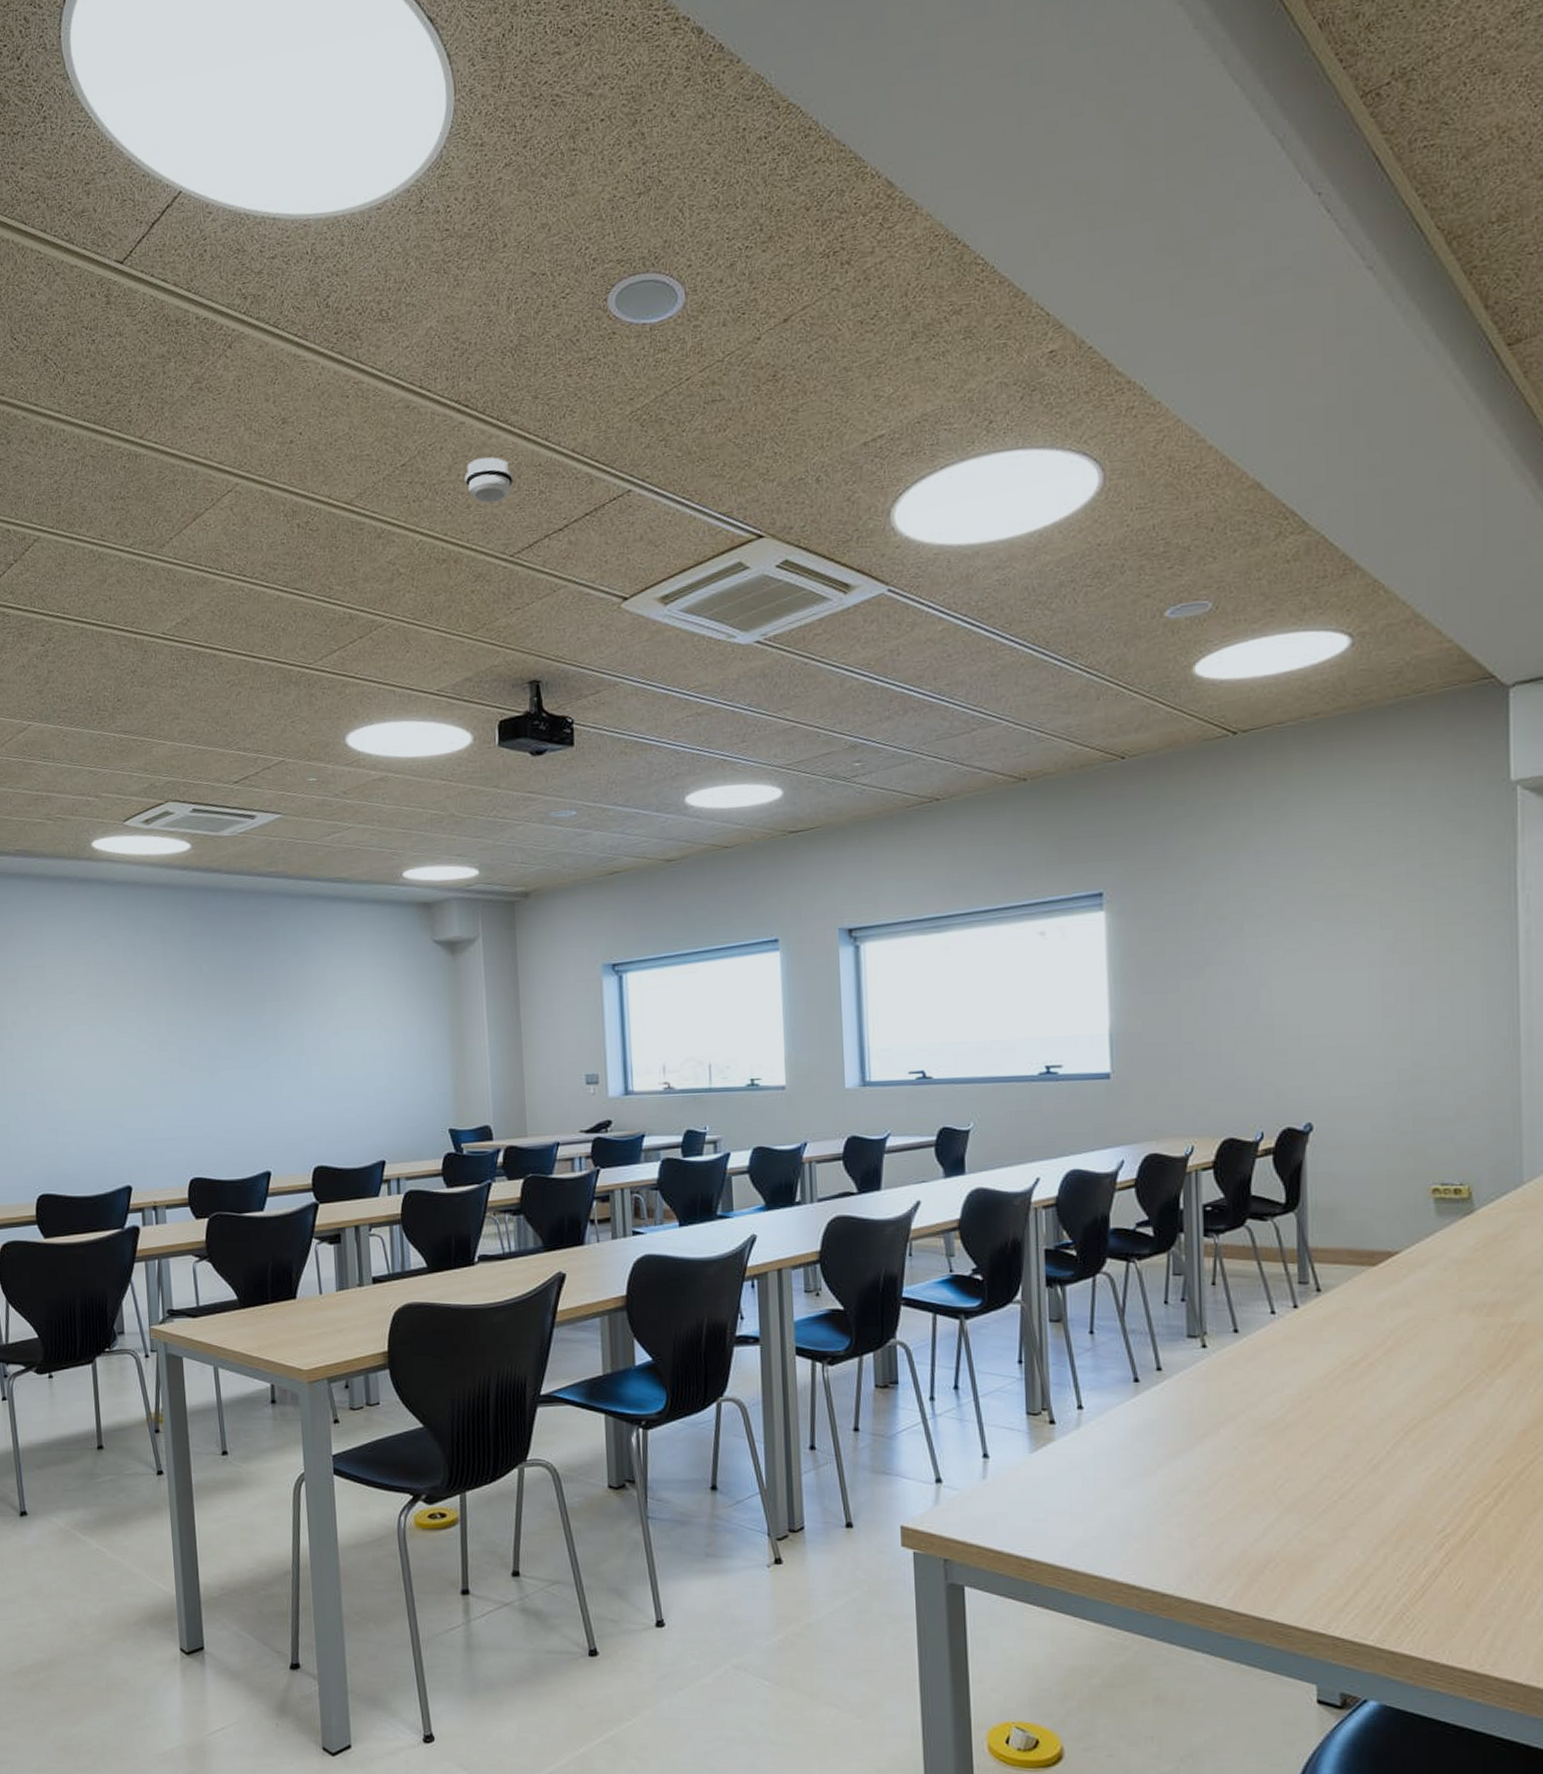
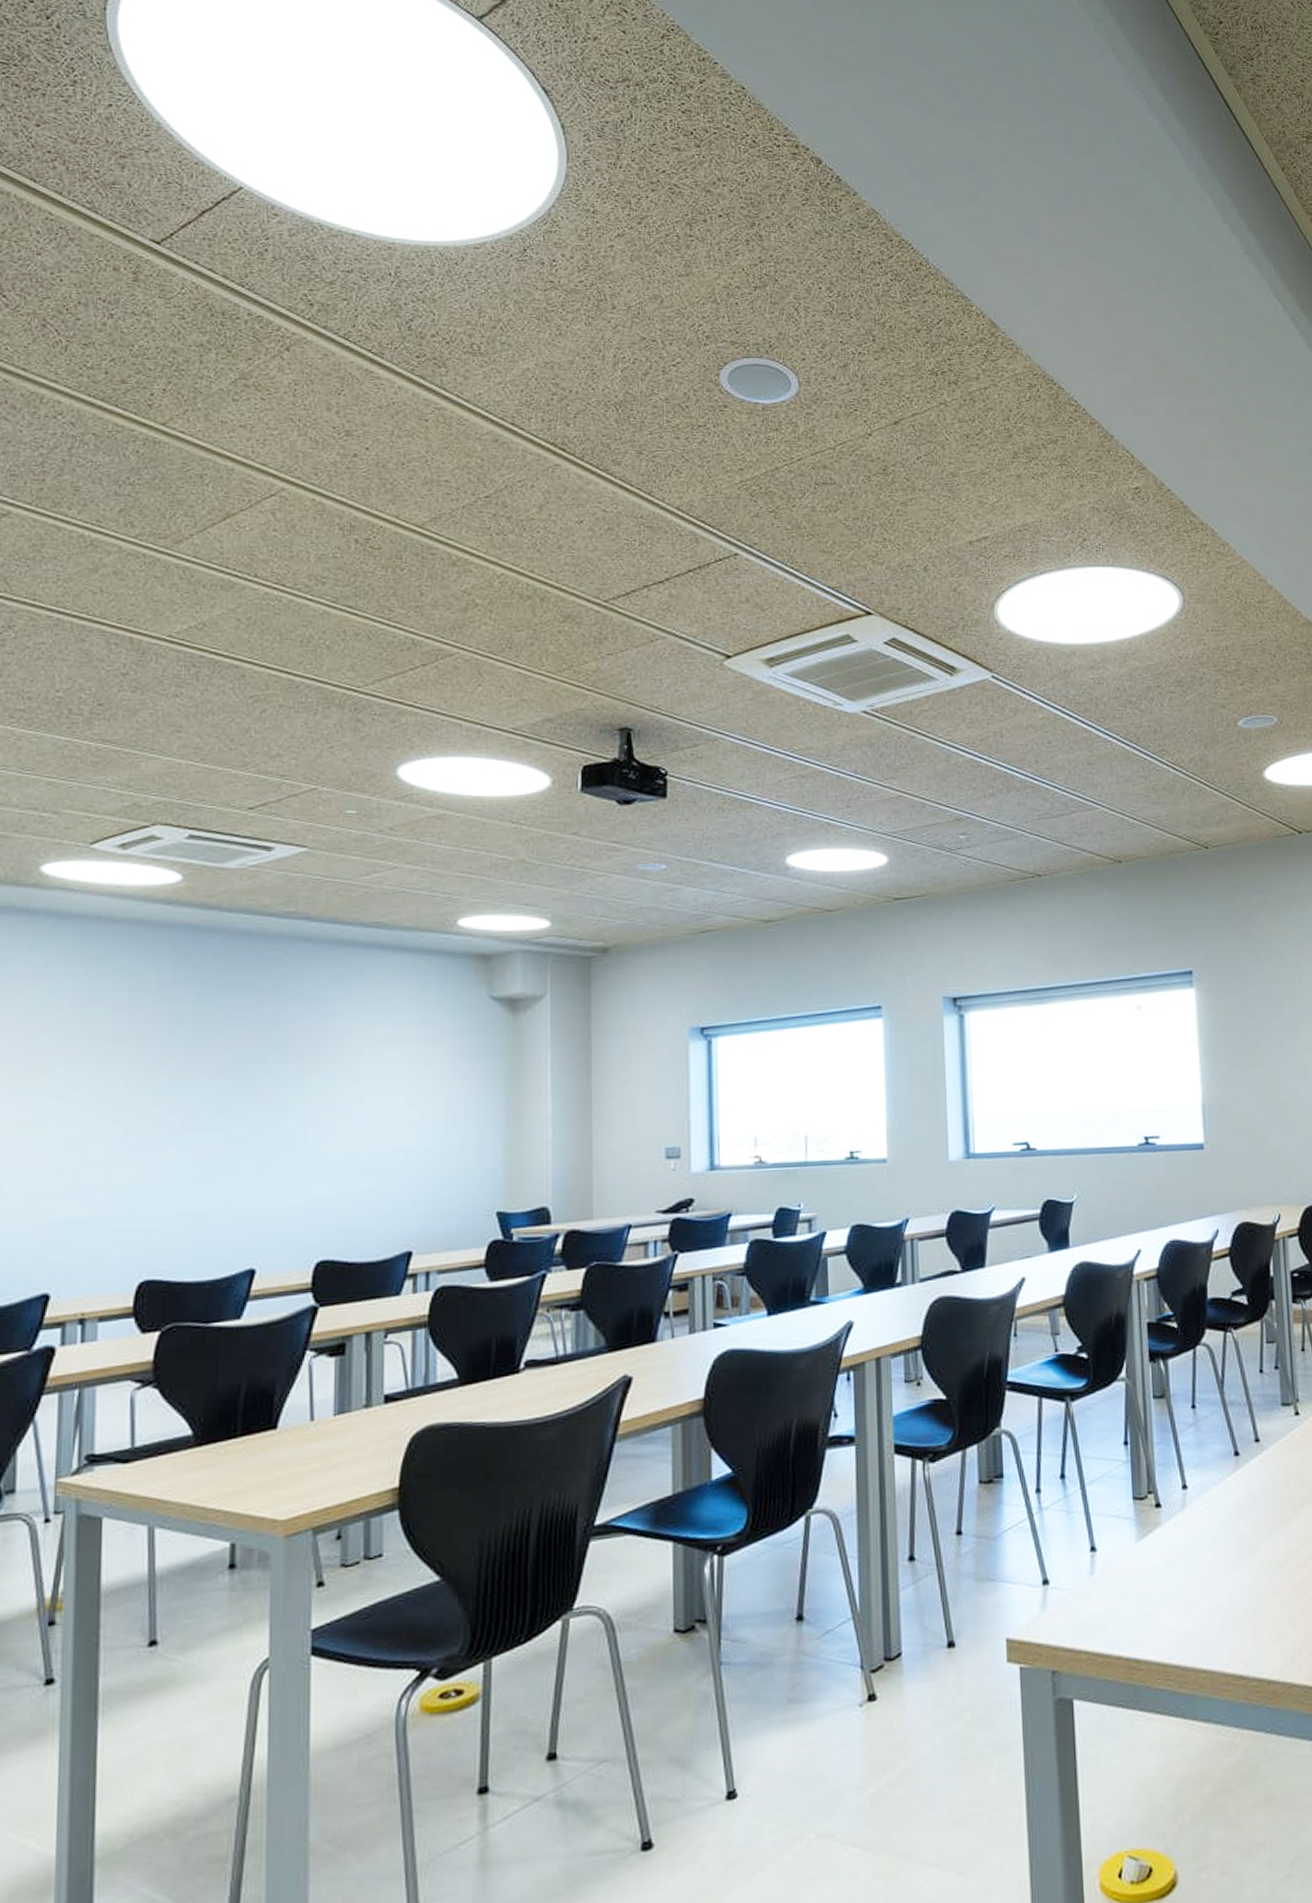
smoke detector: present [464,457,514,504] -> none [557,502,612,547]

